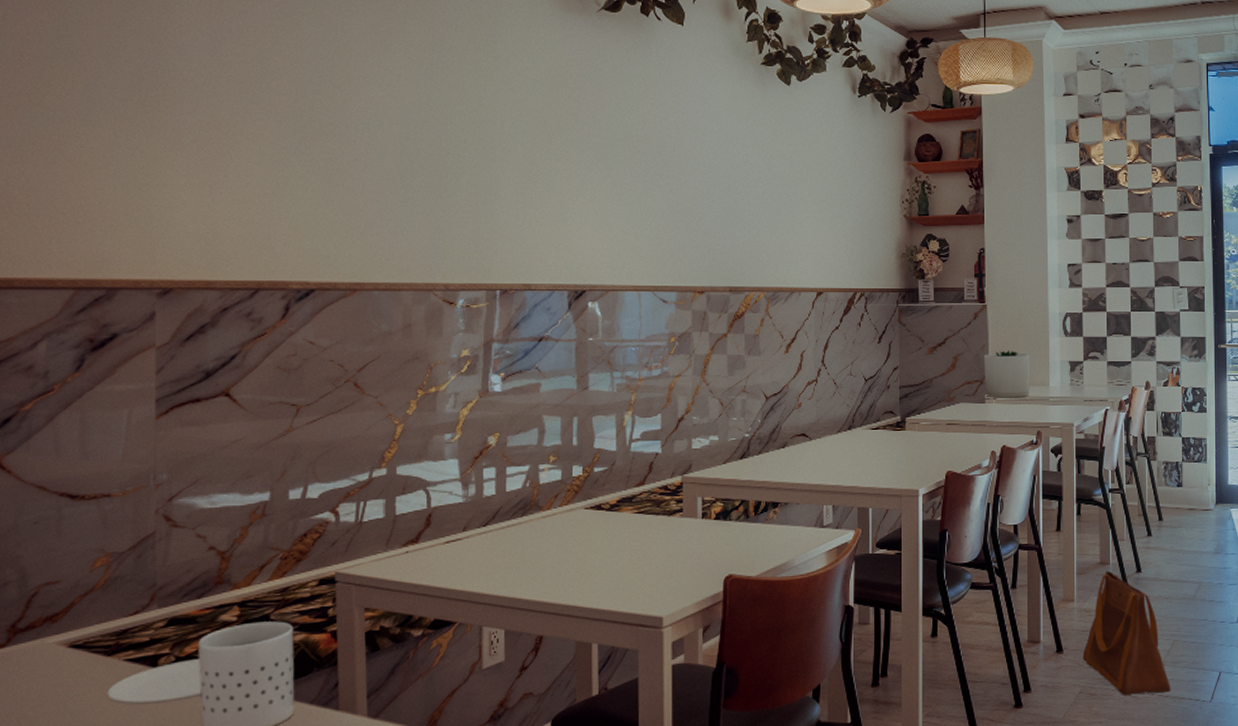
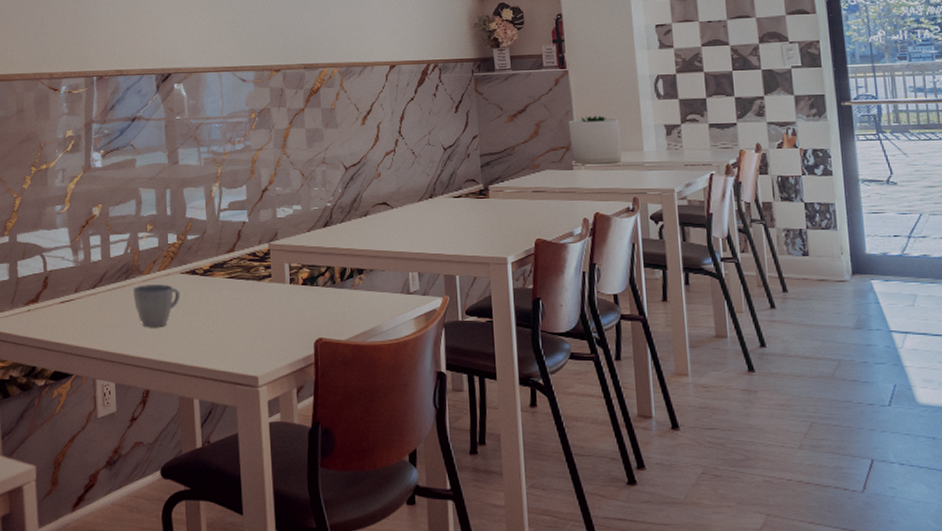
cup: none [530,521,583,567] -> present [133,284,181,327]
shopping bag: present [1082,571,1171,695] -> none [702,345,813,480]

